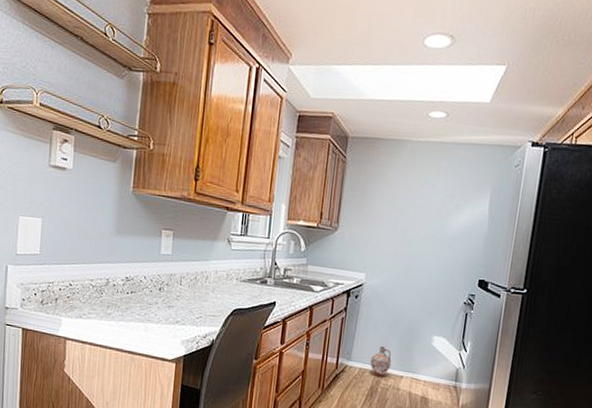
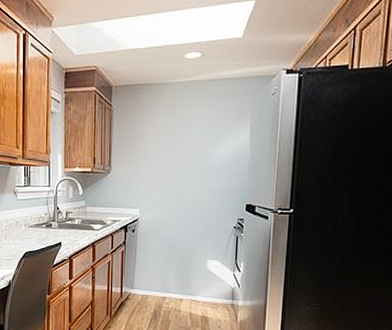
ceramic jug: present [370,346,391,378] -> none [151,274,171,302]

